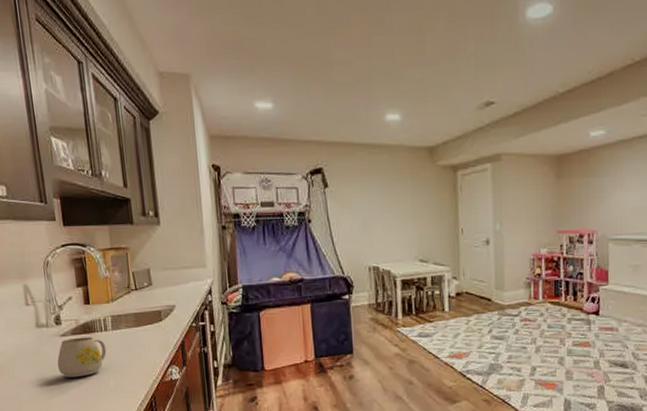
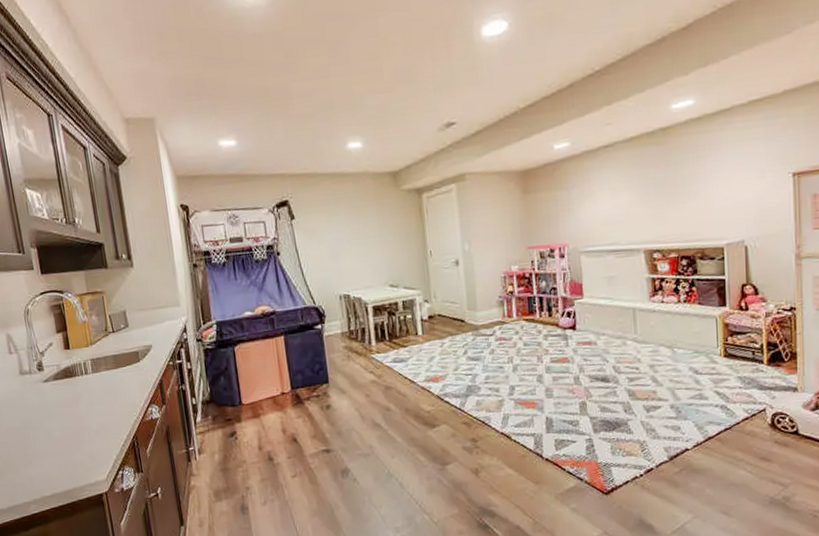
mug: present [57,337,107,378] -> none [41,381,89,422]

